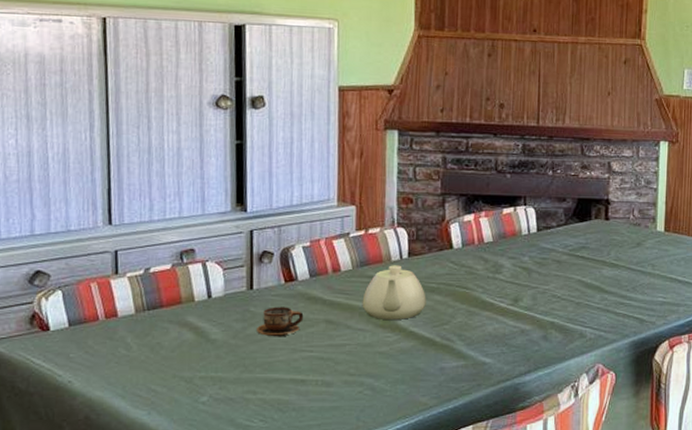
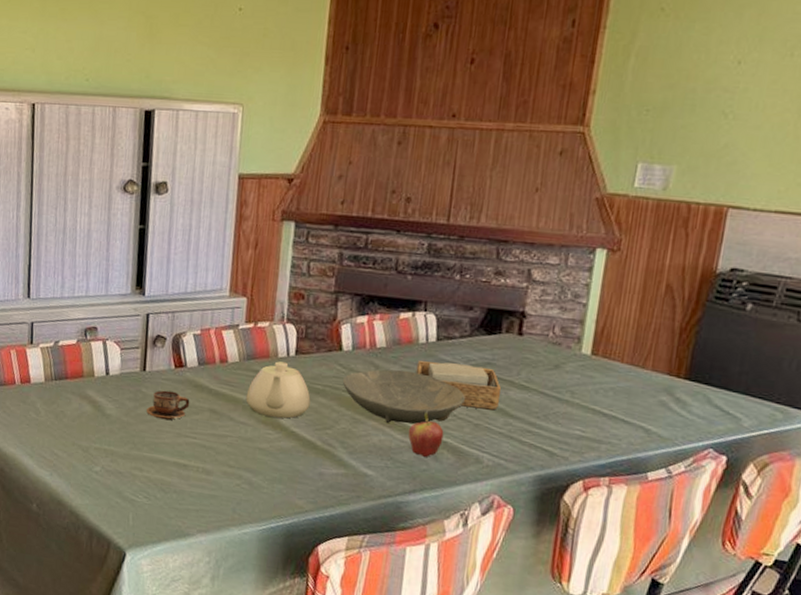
bowl: none [455,261,566,313] -> present [342,369,465,424]
fruit: none [519,292,551,340] -> present [408,406,444,458]
napkin holder: none [521,250,596,289] -> present [416,361,501,411]

